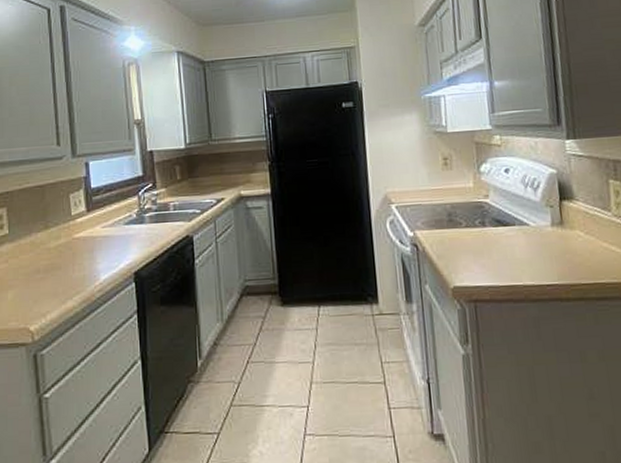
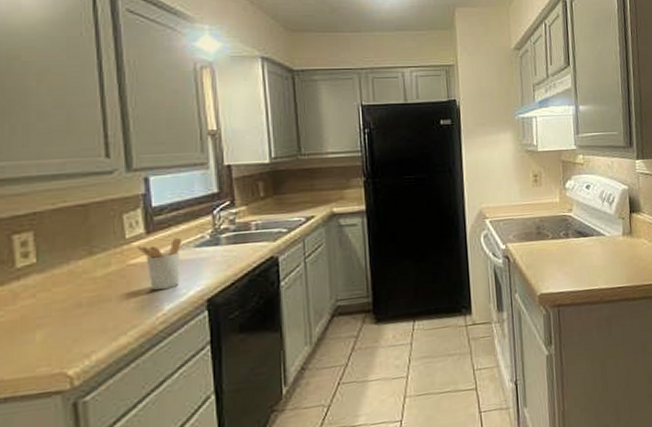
utensil holder: none [80,215,114,262] -> present [137,237,182,291]

